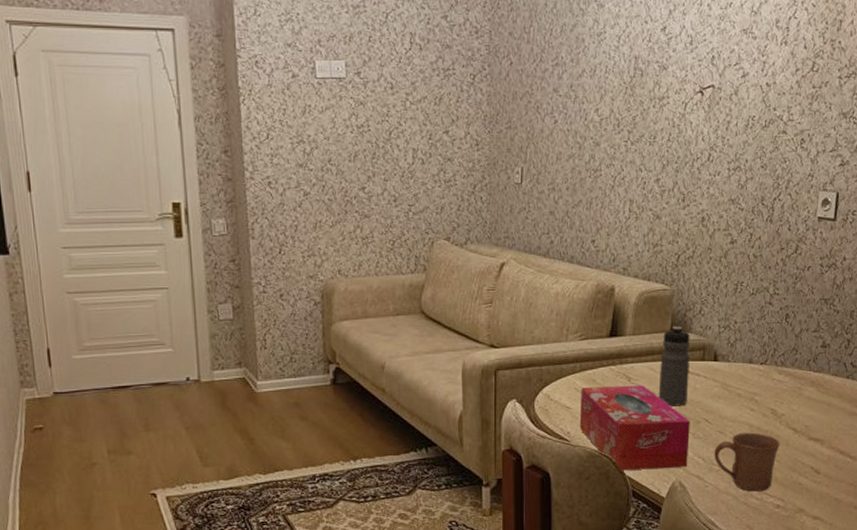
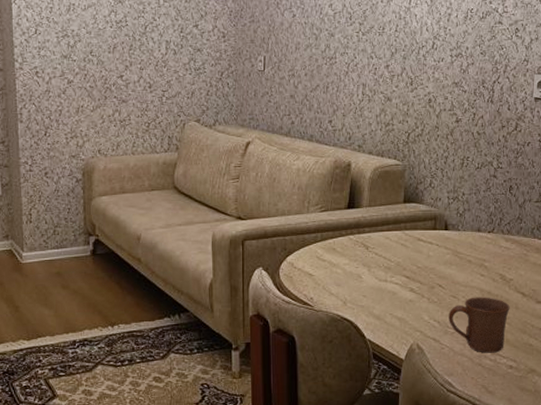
tissue box: present [579,385,690,471] -> none [321,253,425,335]
water bottle: present [658,326,691,406] -> none [394,198,423,273]

